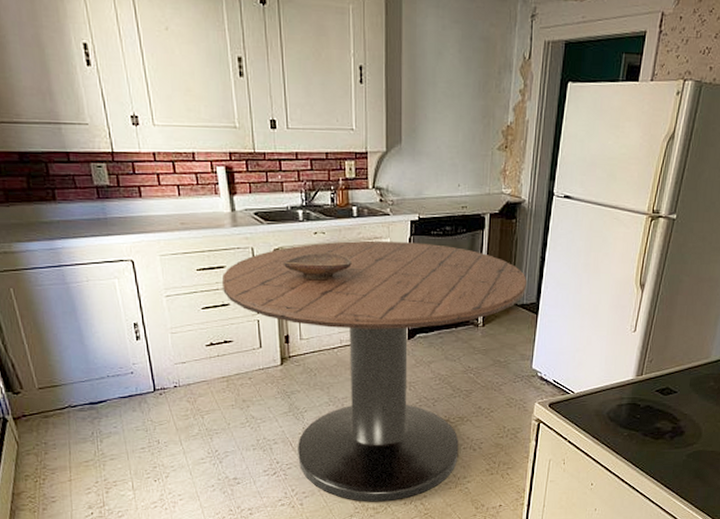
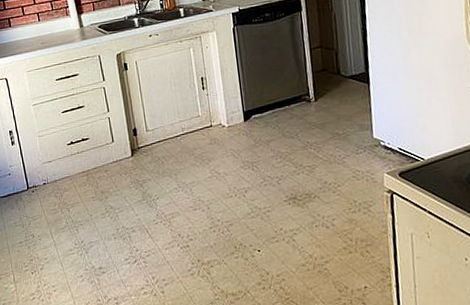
dining table: present [222,240,528,502] -> none [77,30,353,288]
decorative bowl: present [284,252,352,281] -> none [126,50,185,77]

